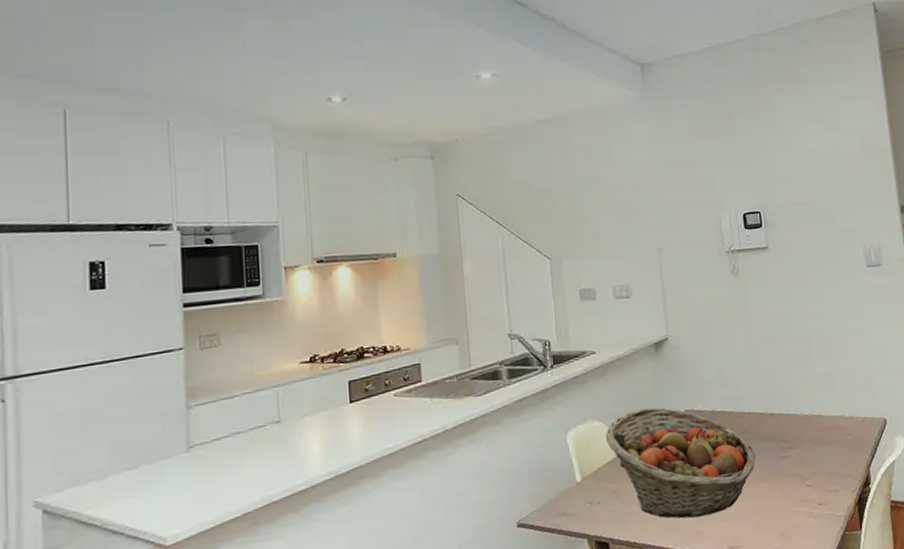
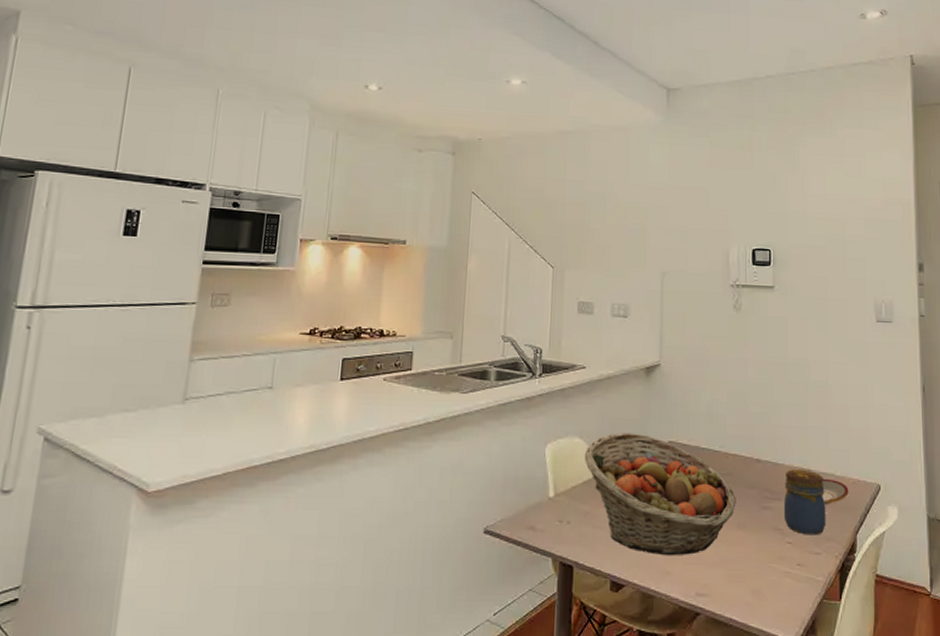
jar: none [797,416,841,476] -> present [783,469,826,535]
plate: none [833,420,859,446] -> present [822,478,849,505]

